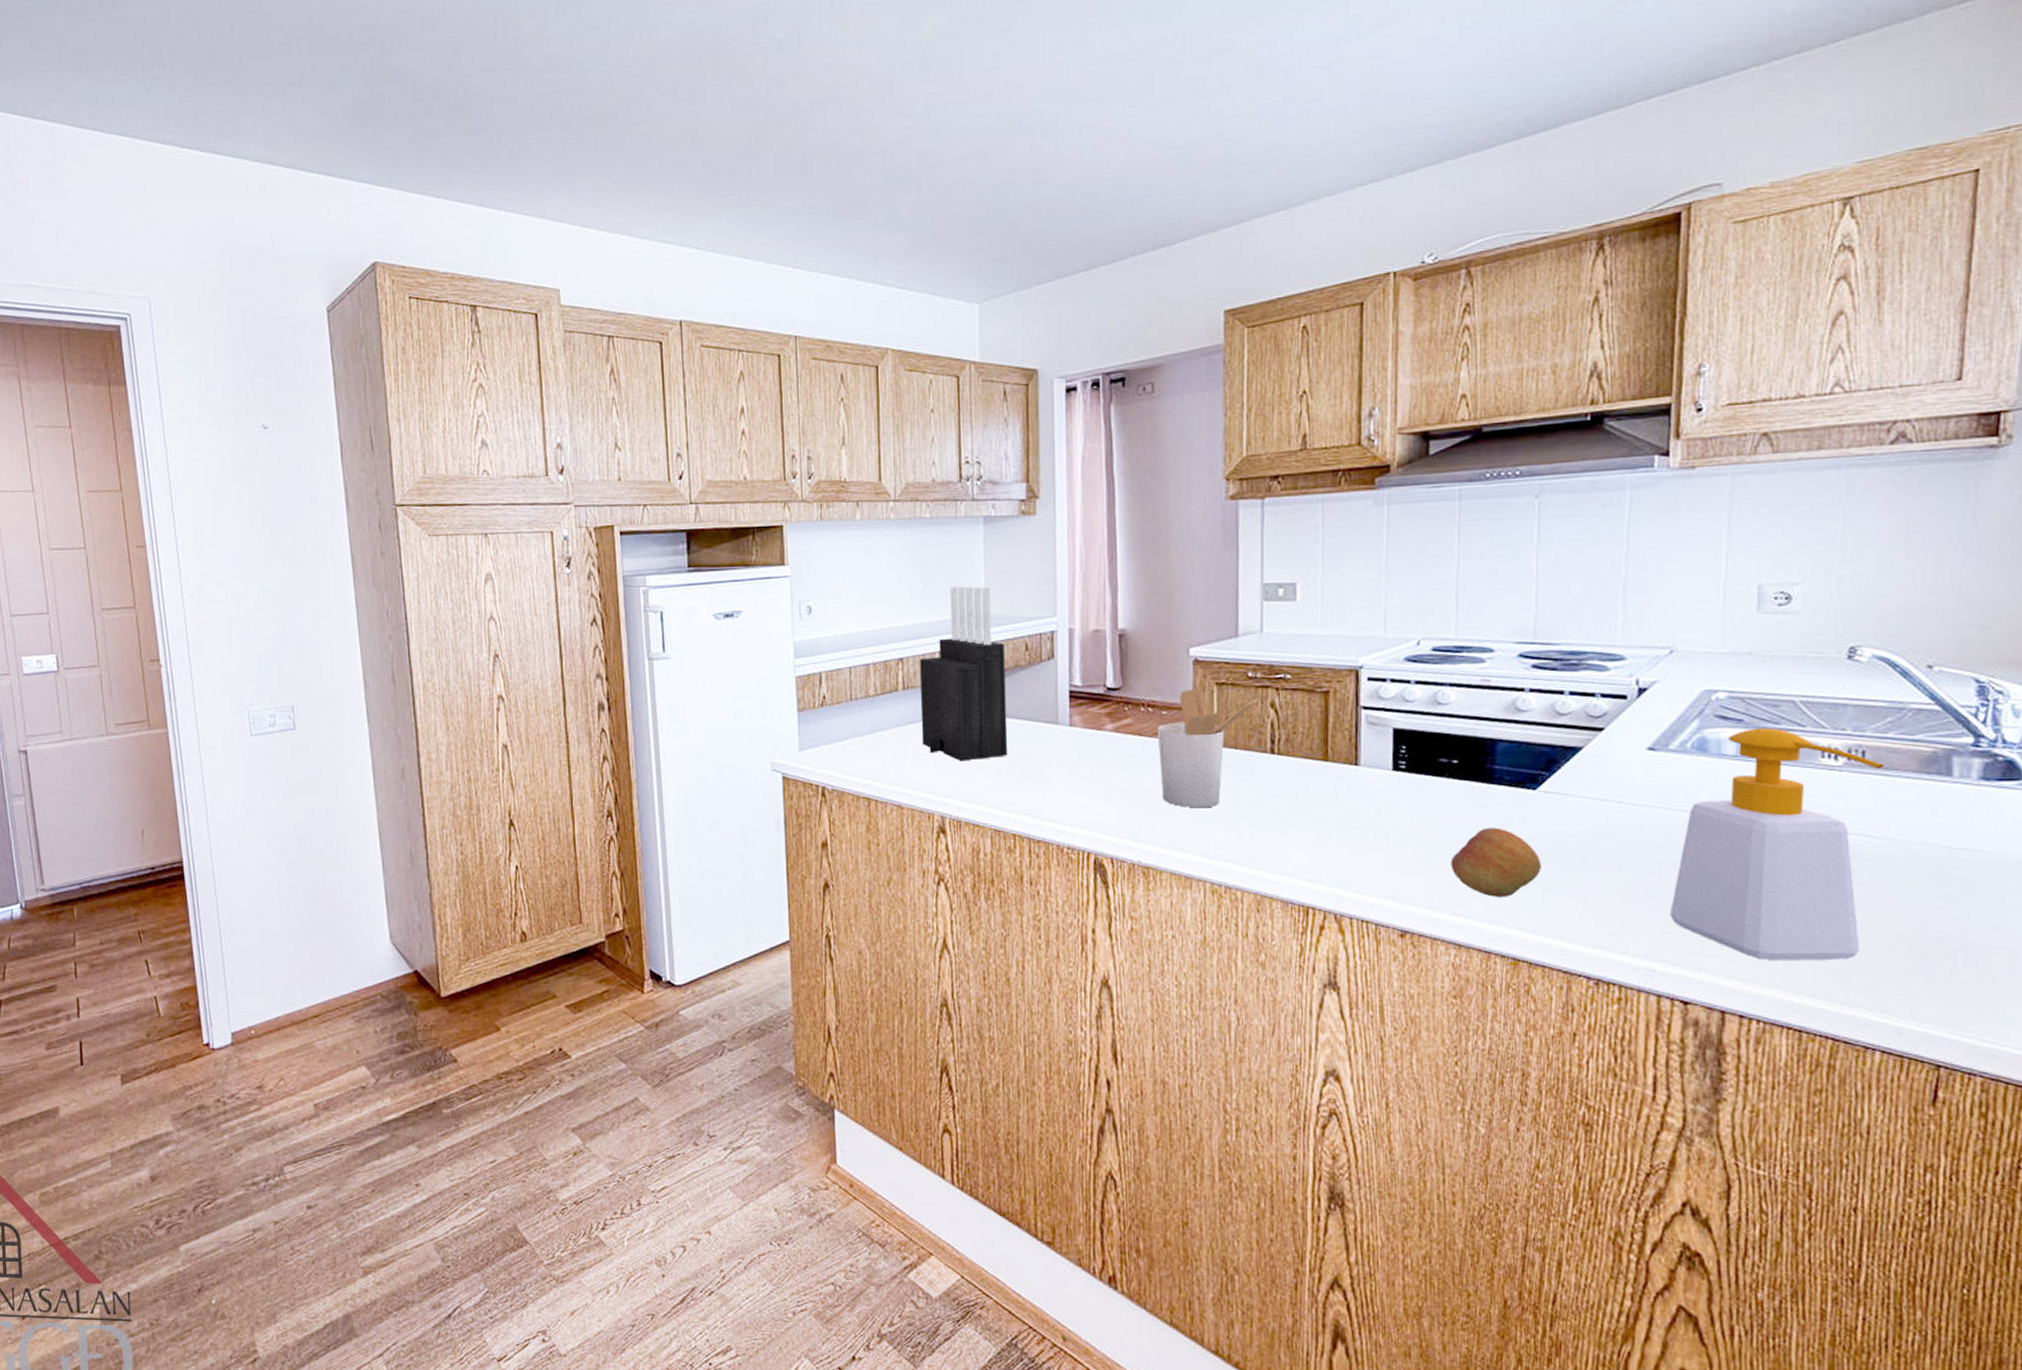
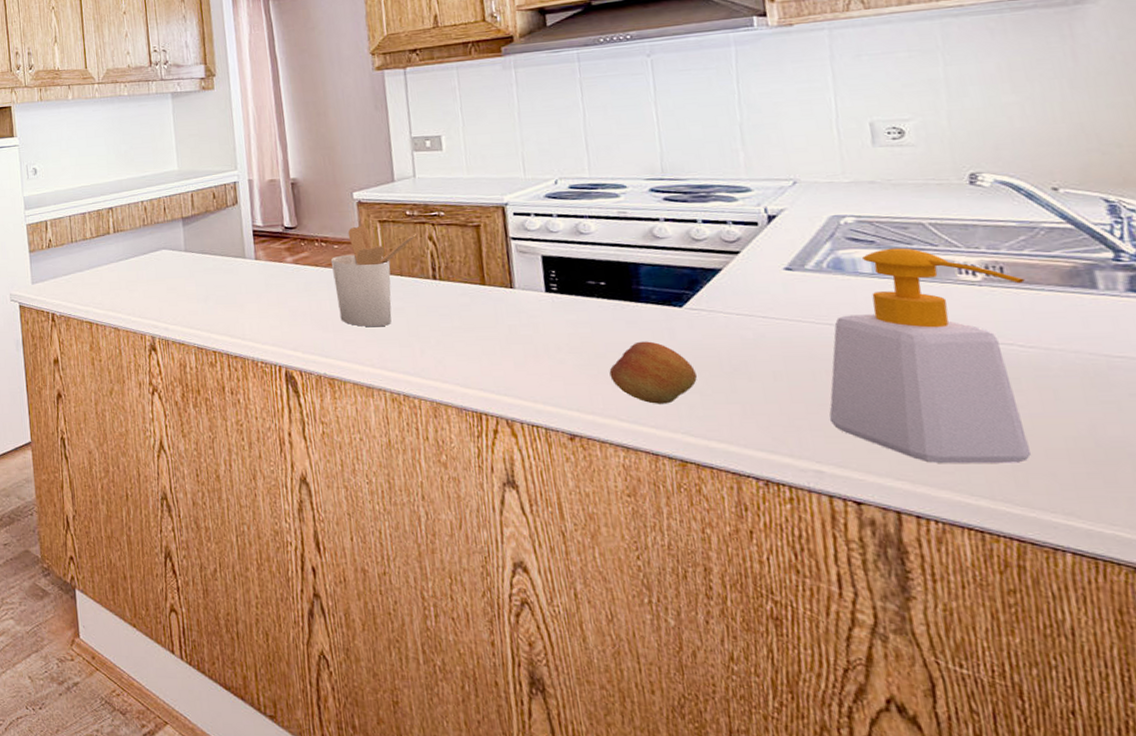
knife block: present [920,585,1008,761] -> none [126,148,205,291]

